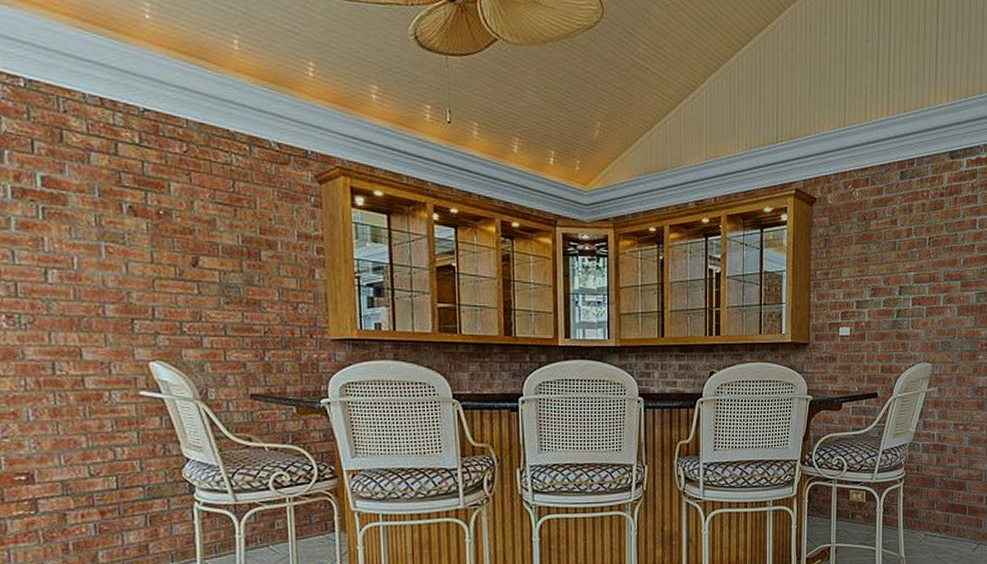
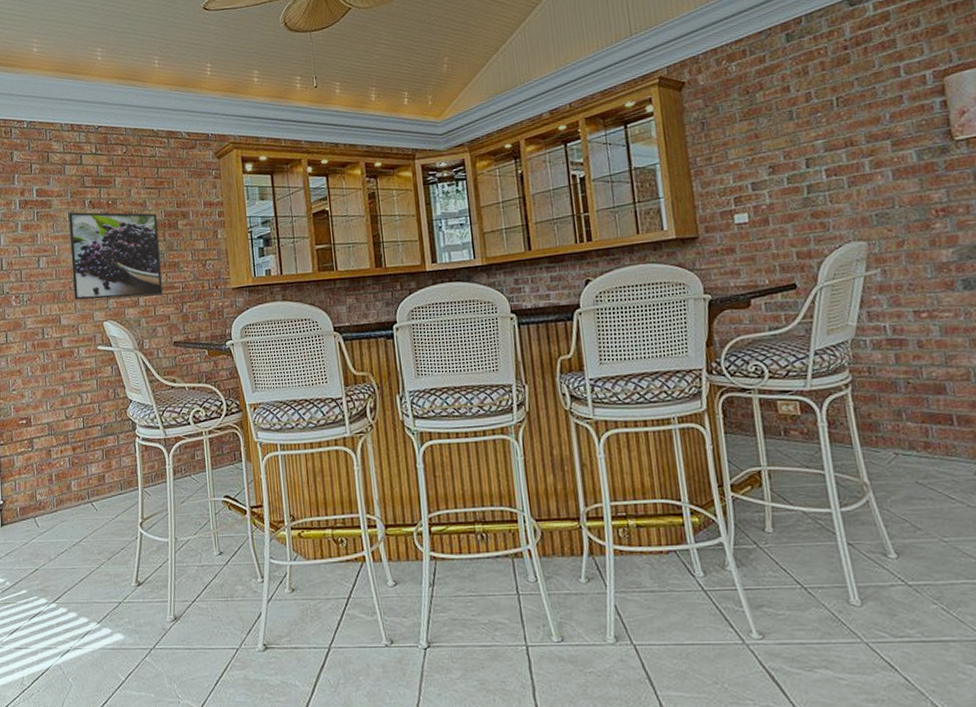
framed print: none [94,216,237,337] -> present [68,212,163,300]

